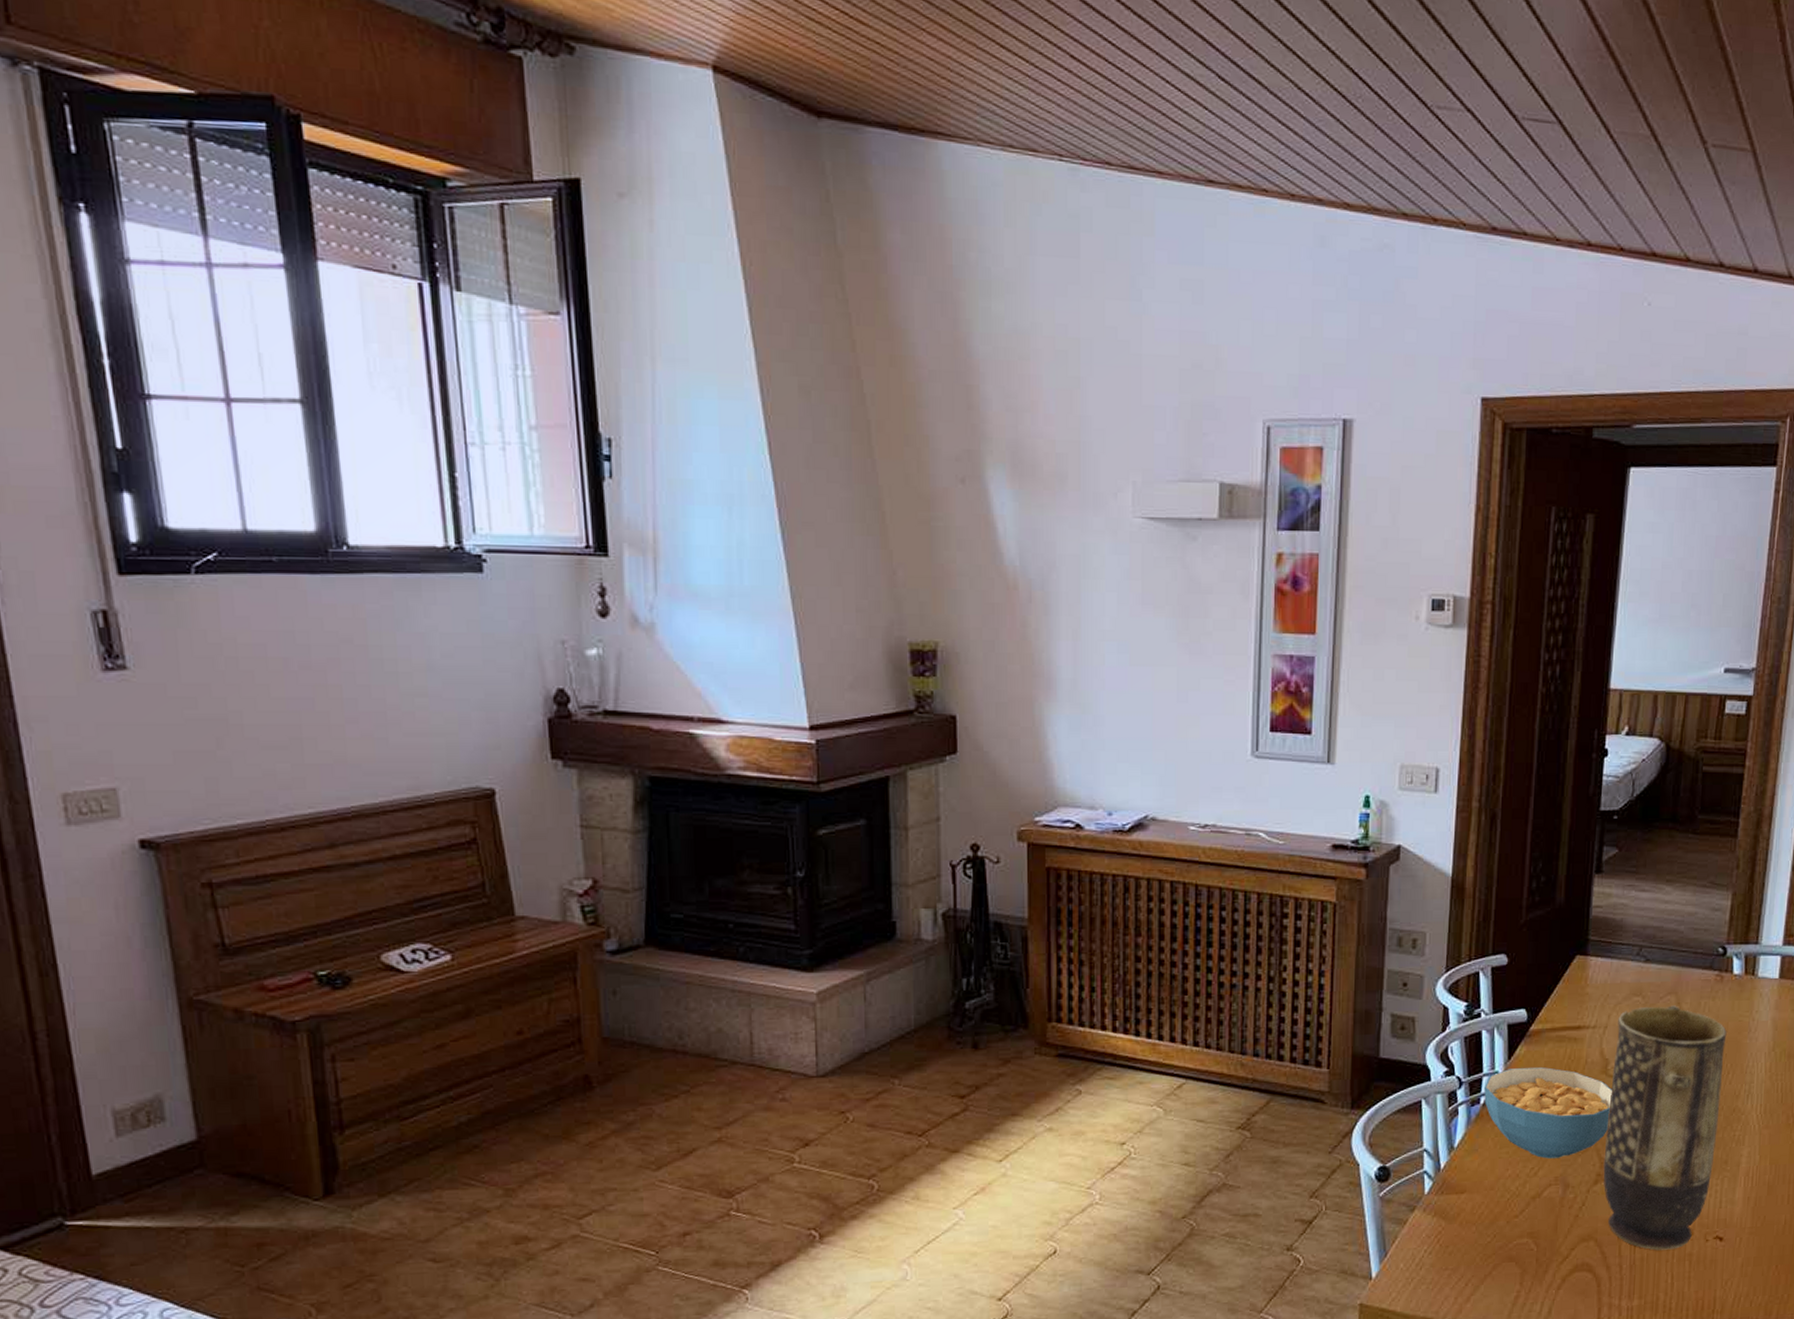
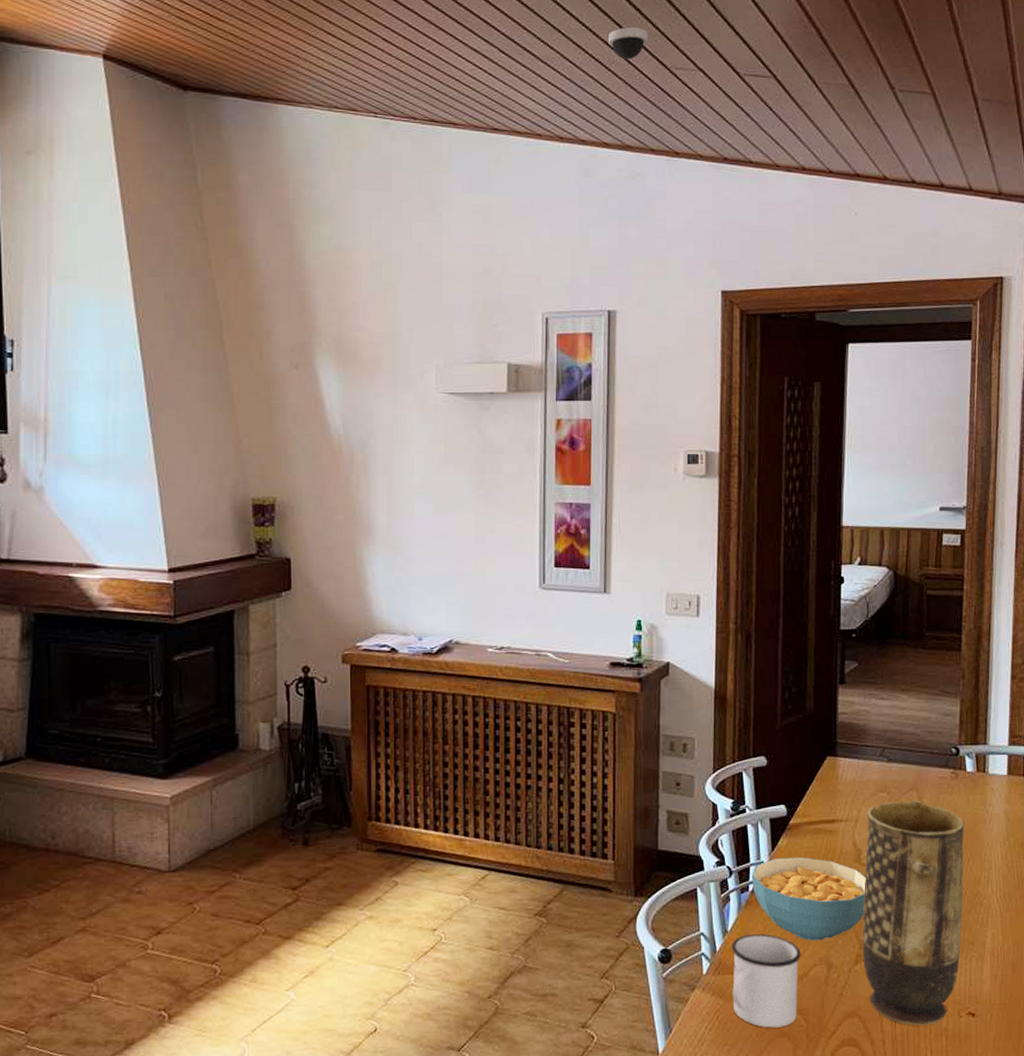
dome security camera: none [1355,50,1405,95] -> present [609,27,648,60]
mug: none [1456,1151,1535,1252] -> present [732,934,801,1028]

